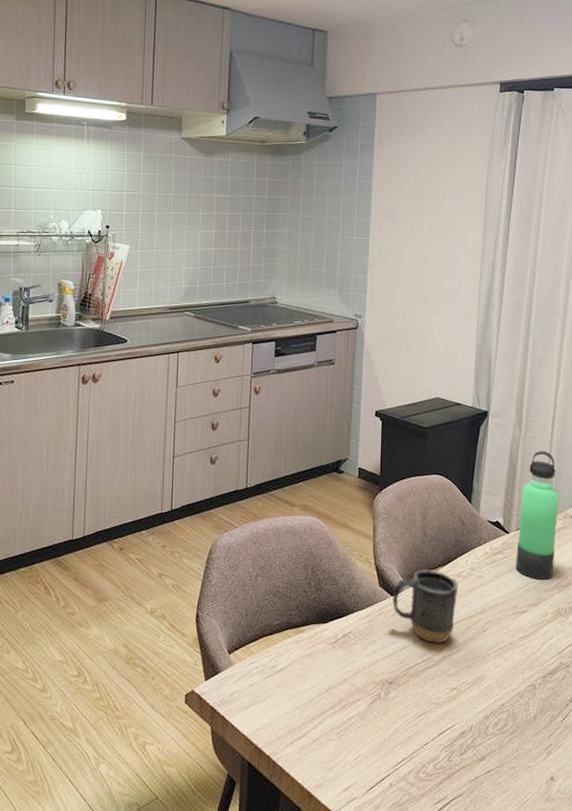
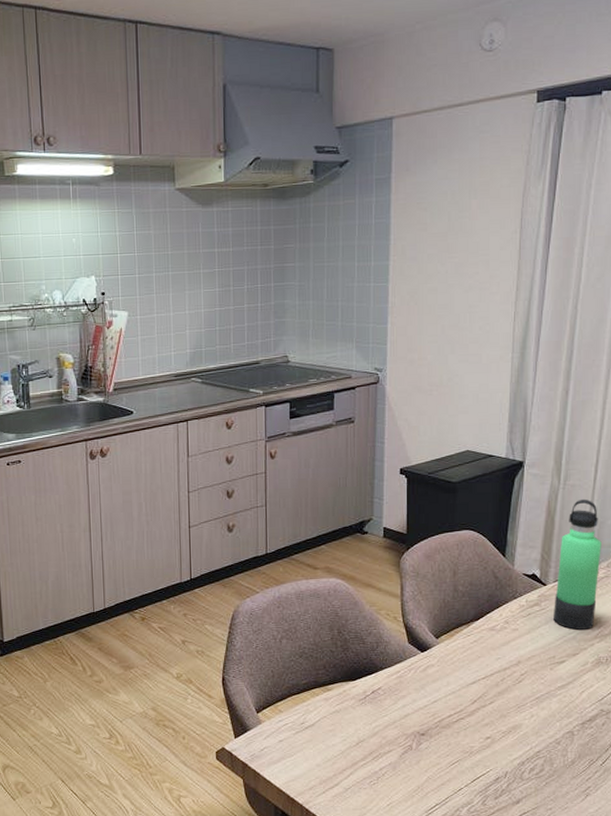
mug: present [392,569,459,643] -> none [423,625,492,695]

